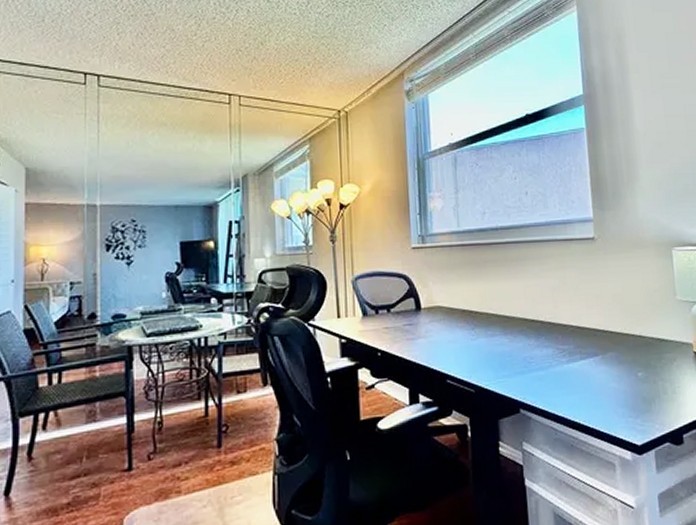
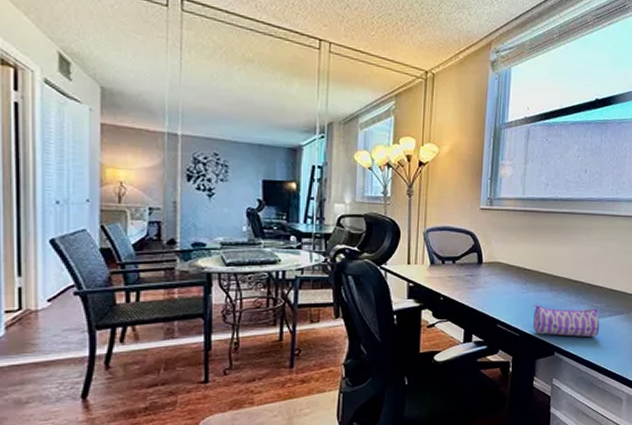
pencil case: none [486,350,572,388] -> present [533,304,600,338]

